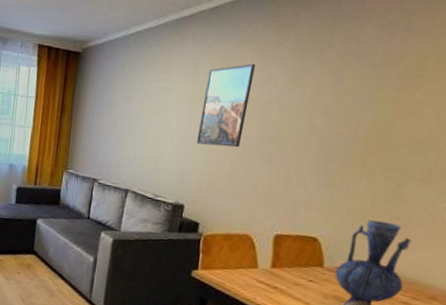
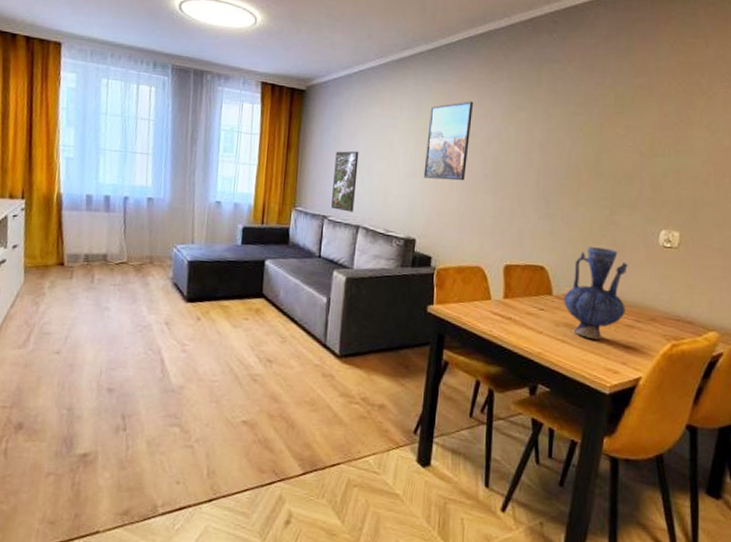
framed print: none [102,114,132,176] -> present [331,150,359,212]

